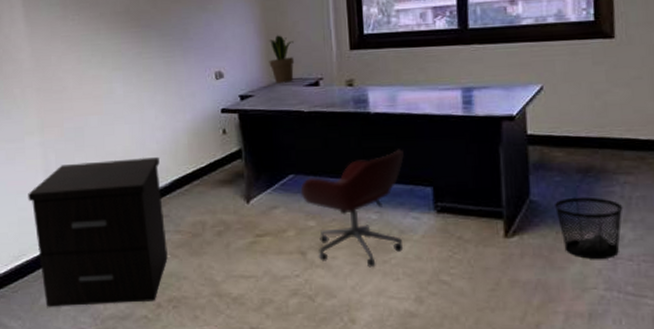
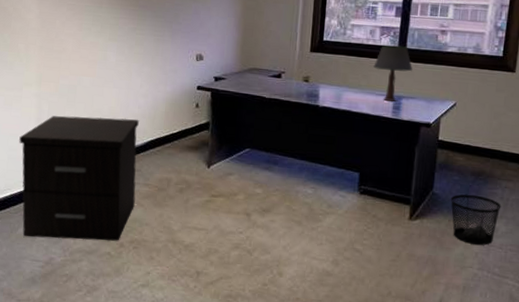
potted plant: present [269,35,295,83] -> none [242,31,265,72]
office chair: present [300,149,404,268] -> none [253,138,341,233]
table lamp: none [430,25,481,96] -> present [373,43,413,102]

